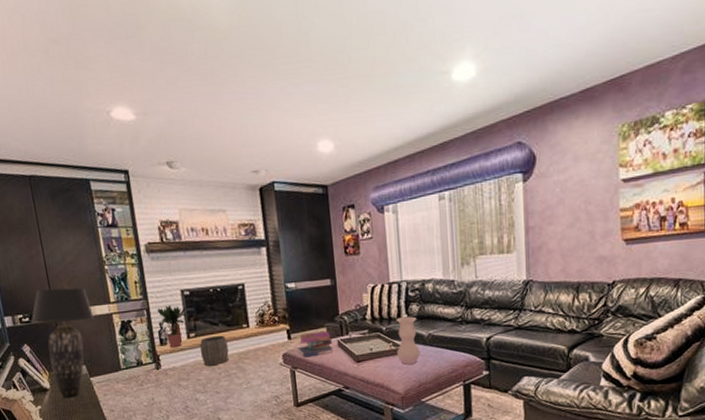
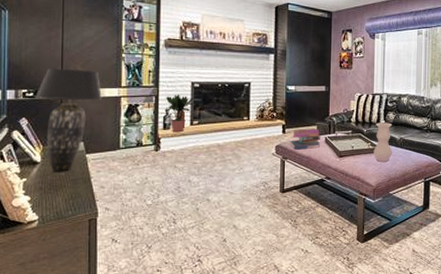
woven basket: present [200,335,229,366] -> none [200,125,227,151]

